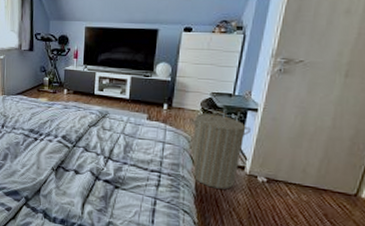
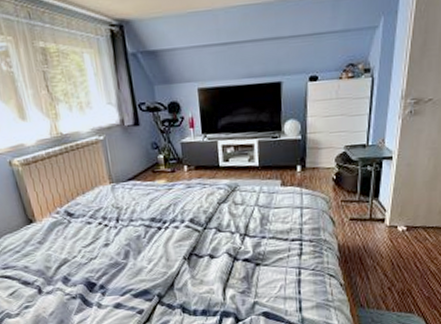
laundry hamper: present [189,111,252,189] -> none [325,165,388,246]

